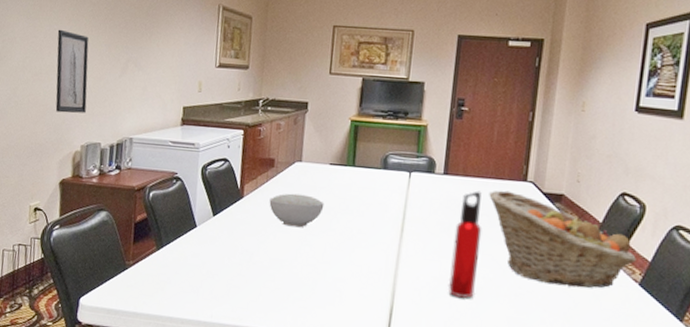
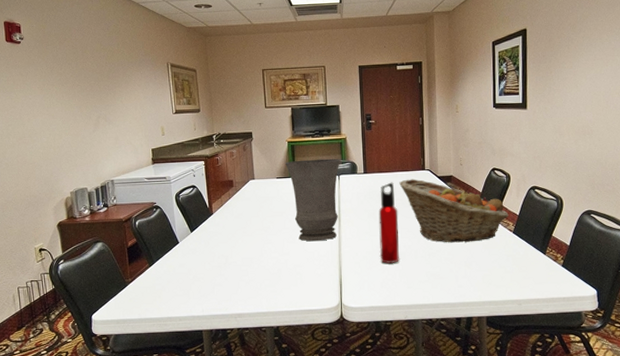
wall art: present [55,29,89,113] -> none [33,98,70,168]
bowl: present [269,193,325,228] -> none [234,204,278,231]
vase: none [343,145,416,253] -> present [285,158,341,242]

